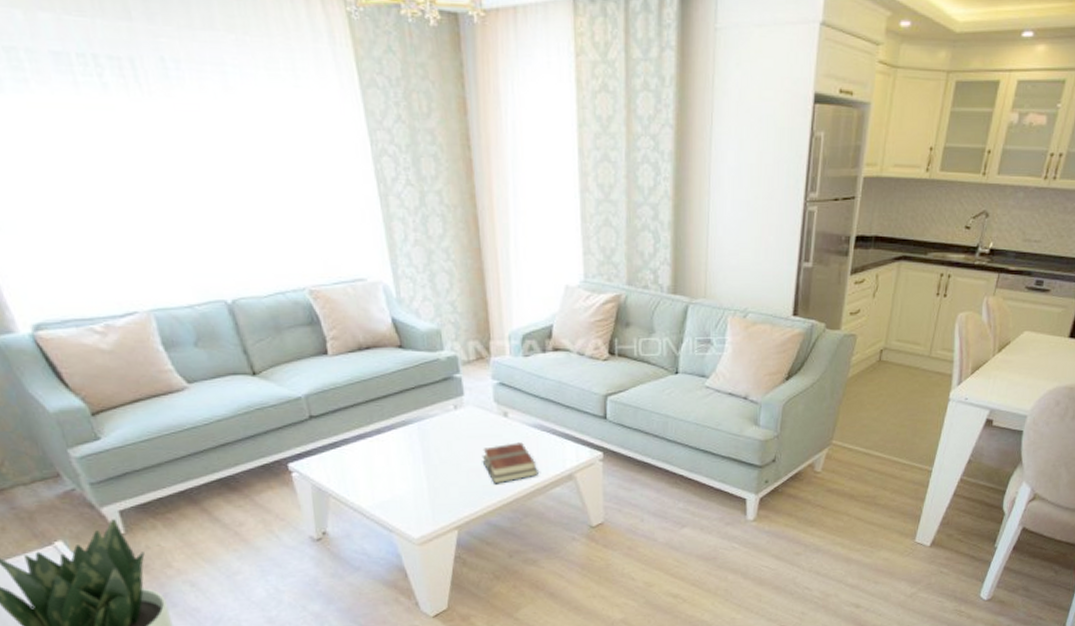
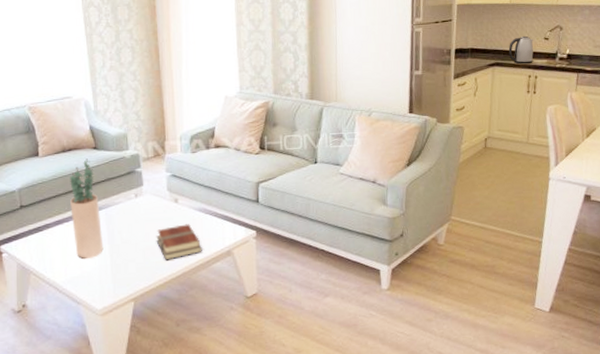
vase: none [370,359,418,480] -> present [70,158,104,259]
kettle: none [920,222,952,259] -> present [508,36,534,65]

